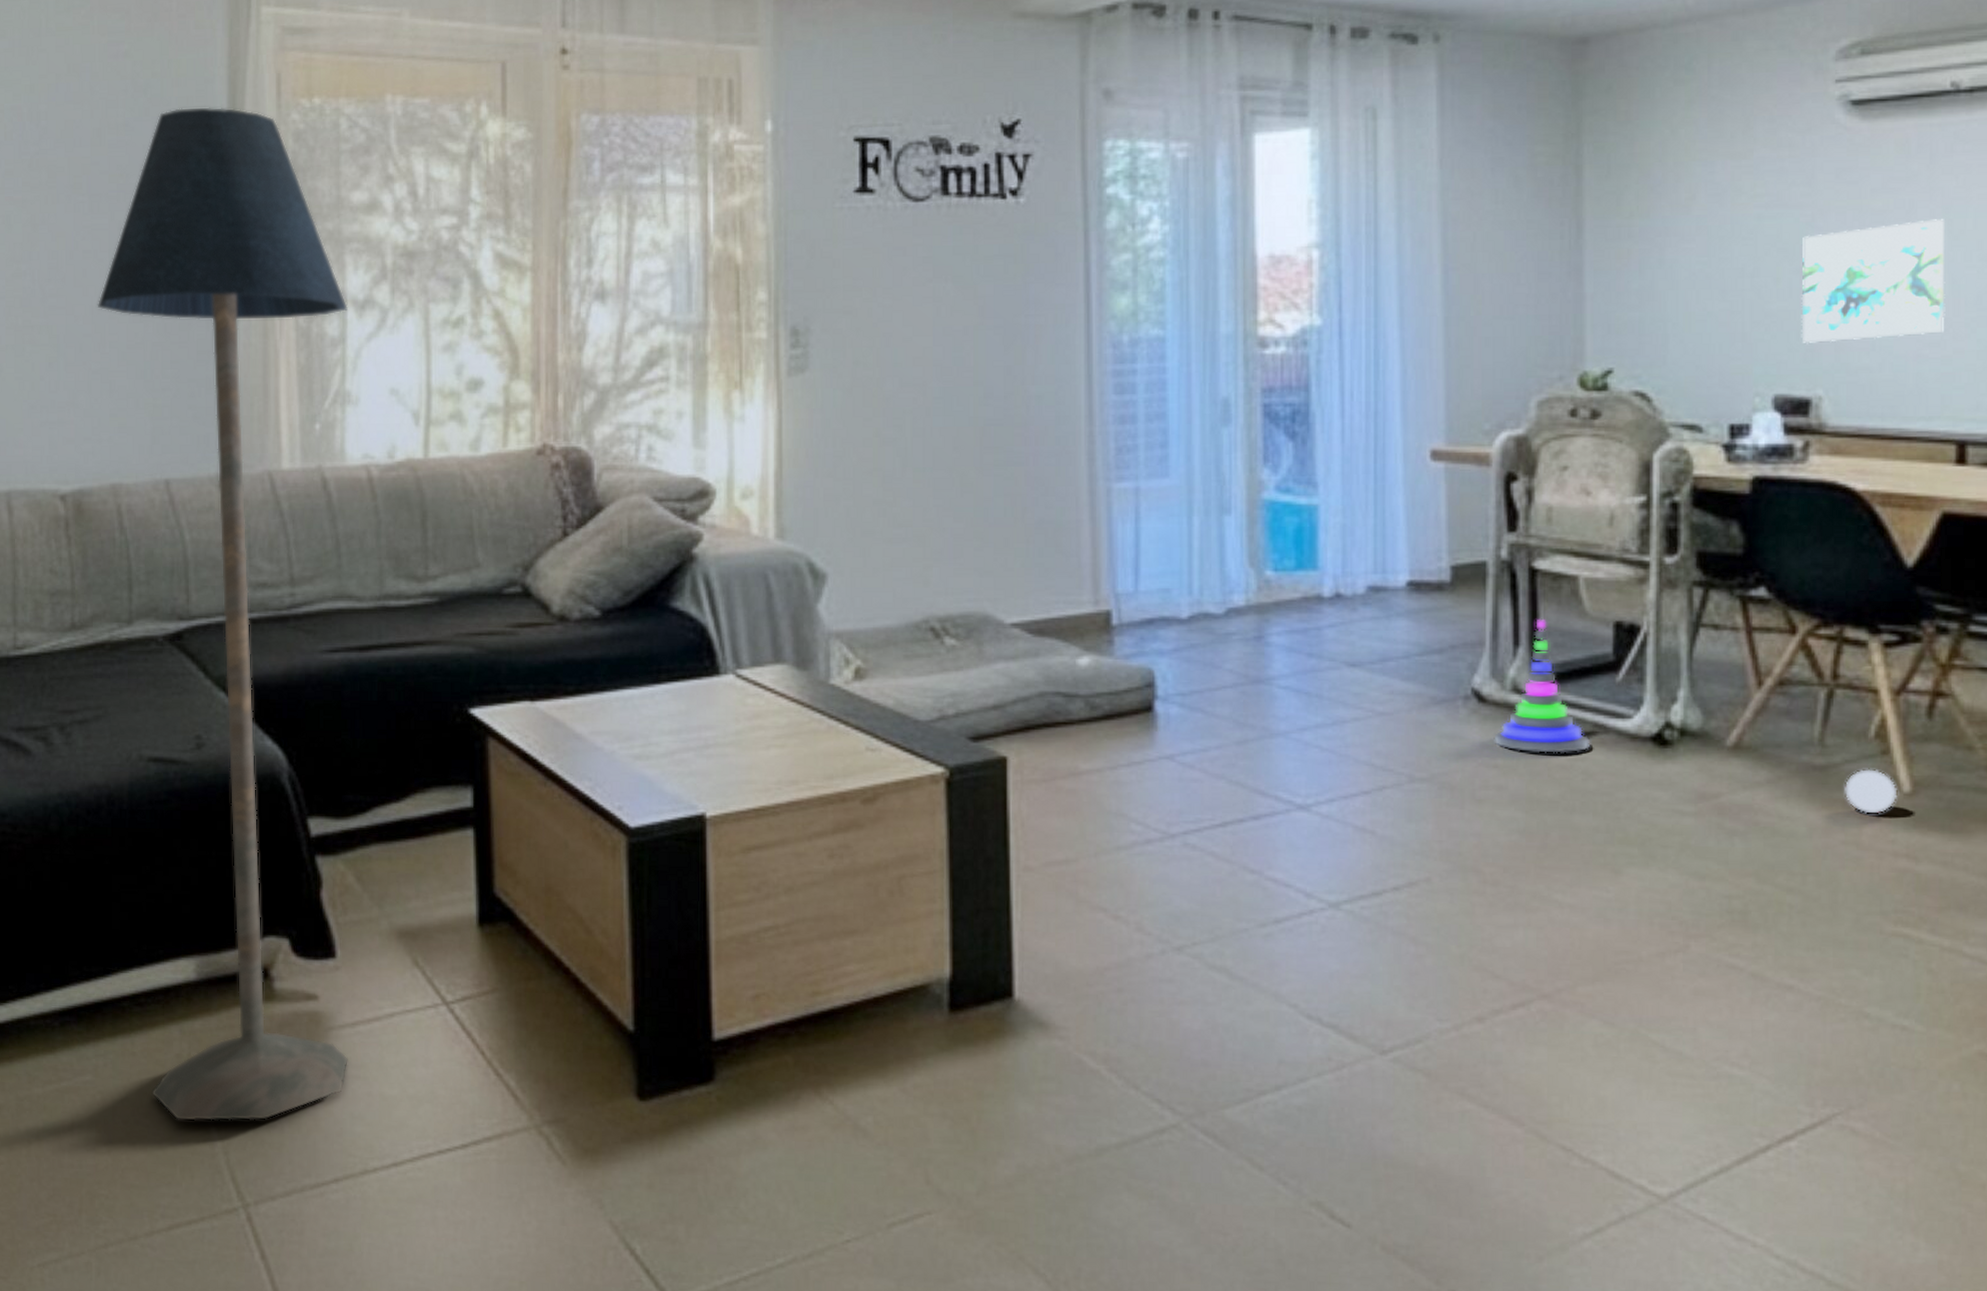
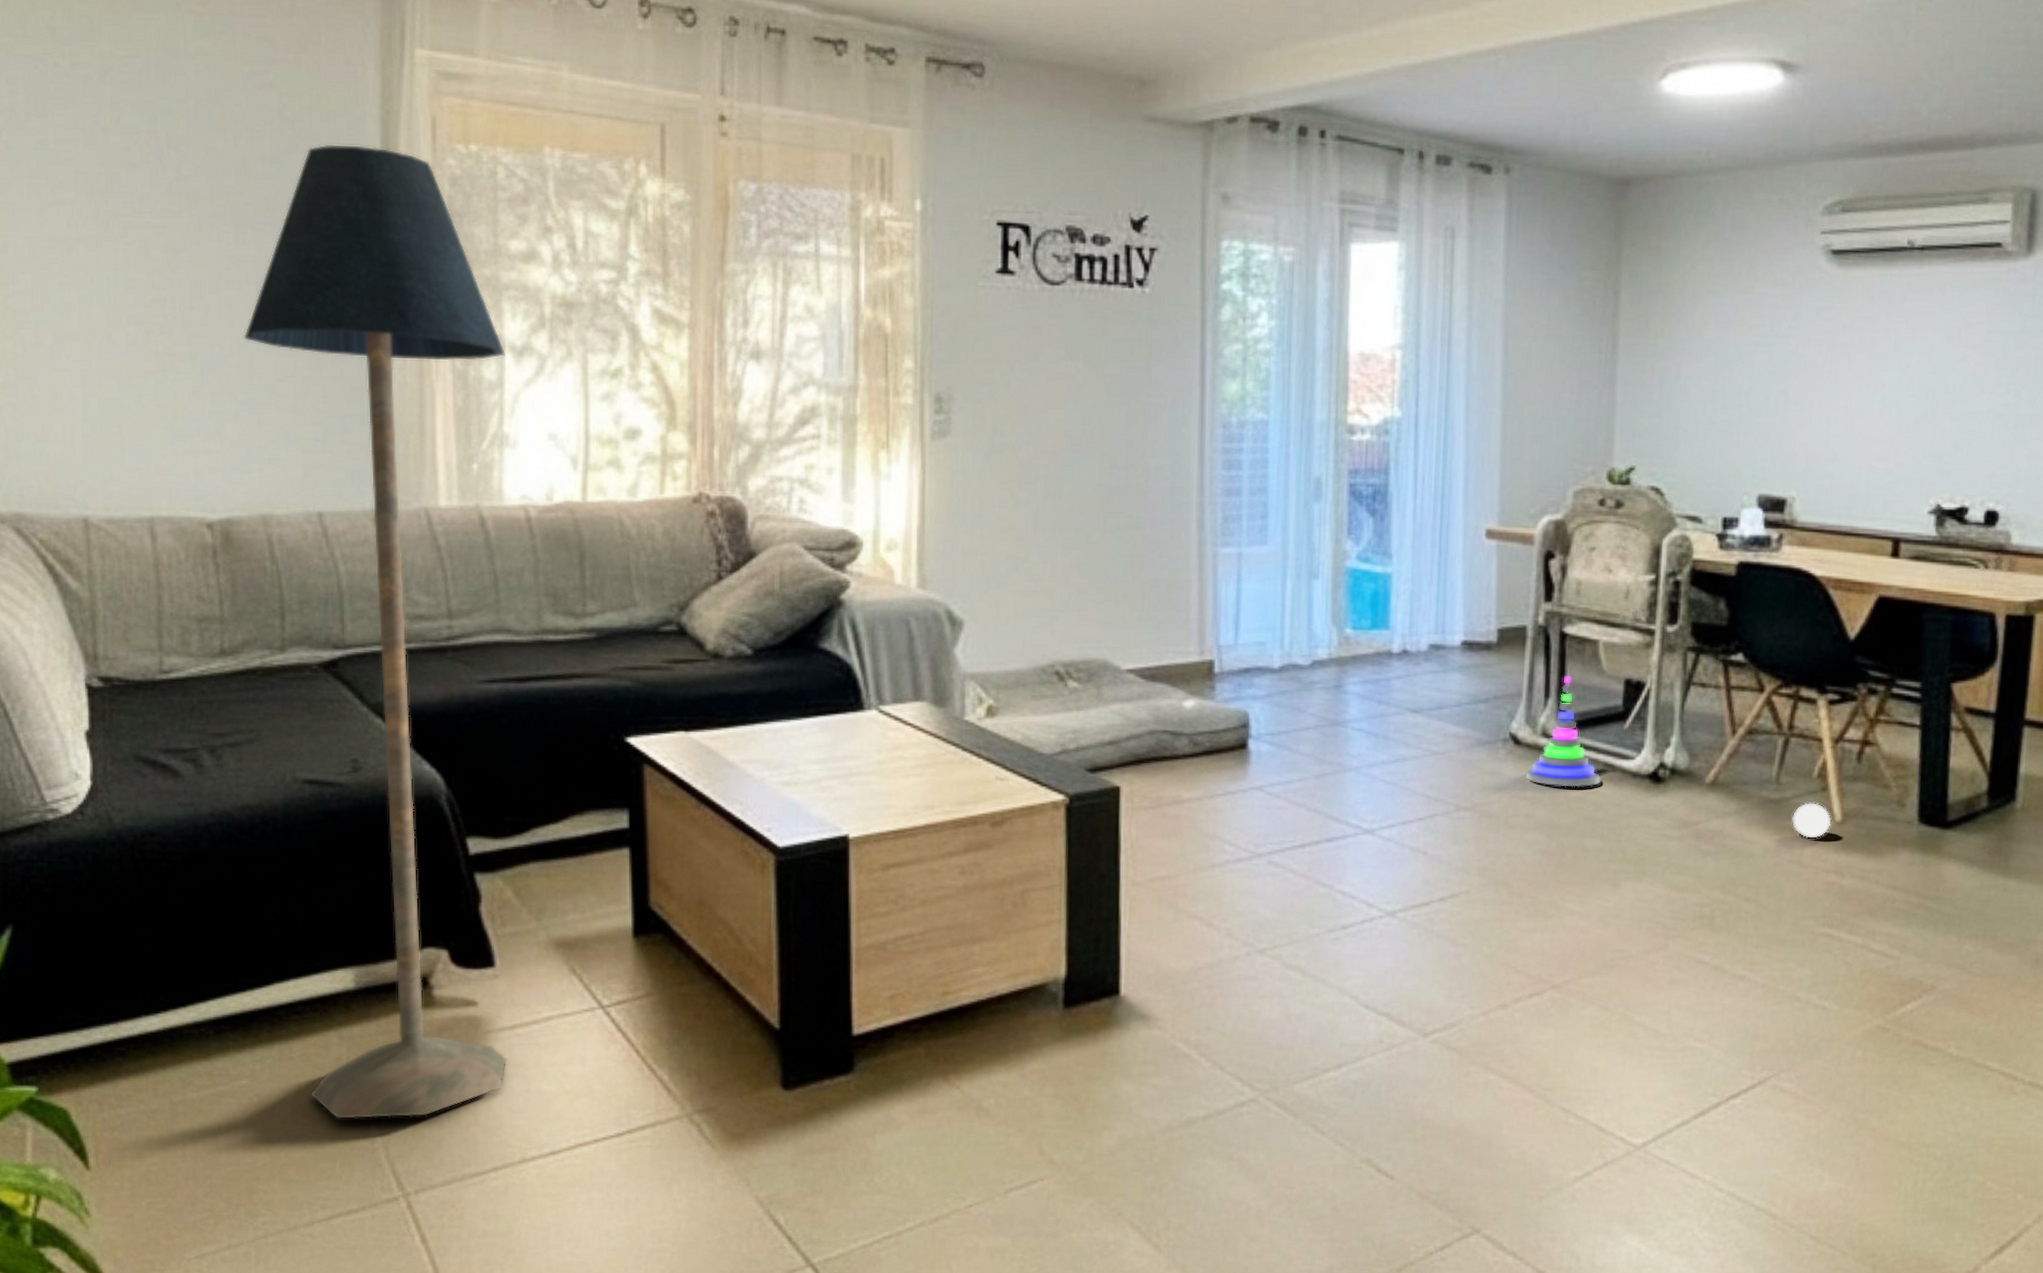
wall art: present [1801,219,1945,344] -> none [1782,354,1896,453]

